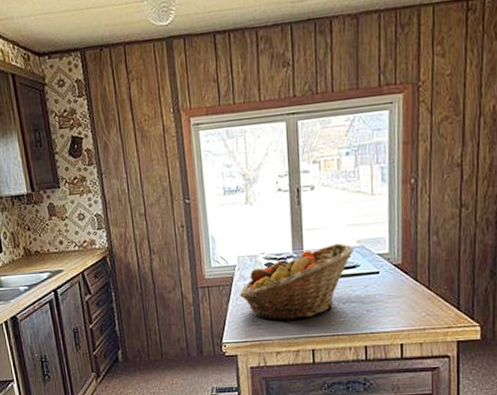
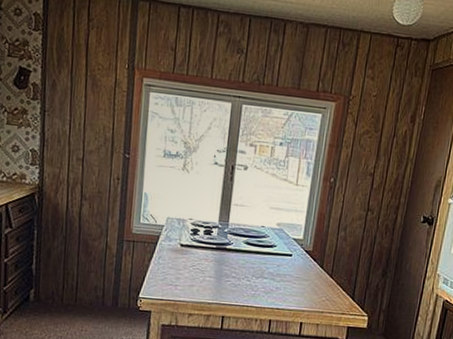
fruit basket: present [240,242,353,321] -> none [163,222,273,287]

